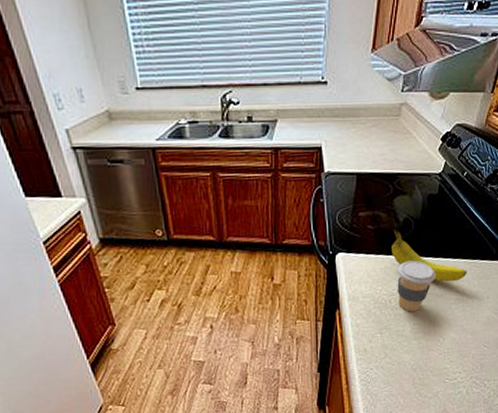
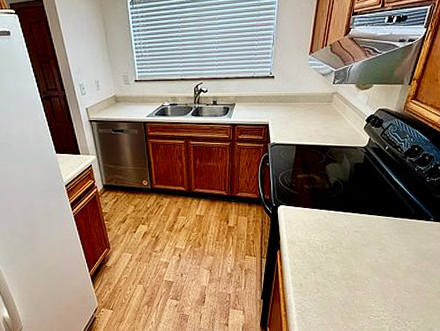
fruit: present [392,229,467,282] -> none [324,189,389,235]
coffee cup: present [397,260,436,312] -> none [328,215,362,256]

